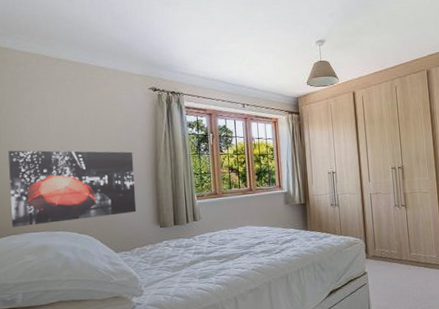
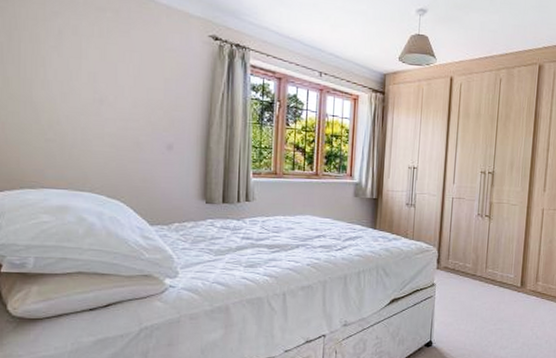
wall art: present [8,150,137,227] -> none [26,86,182,182]

